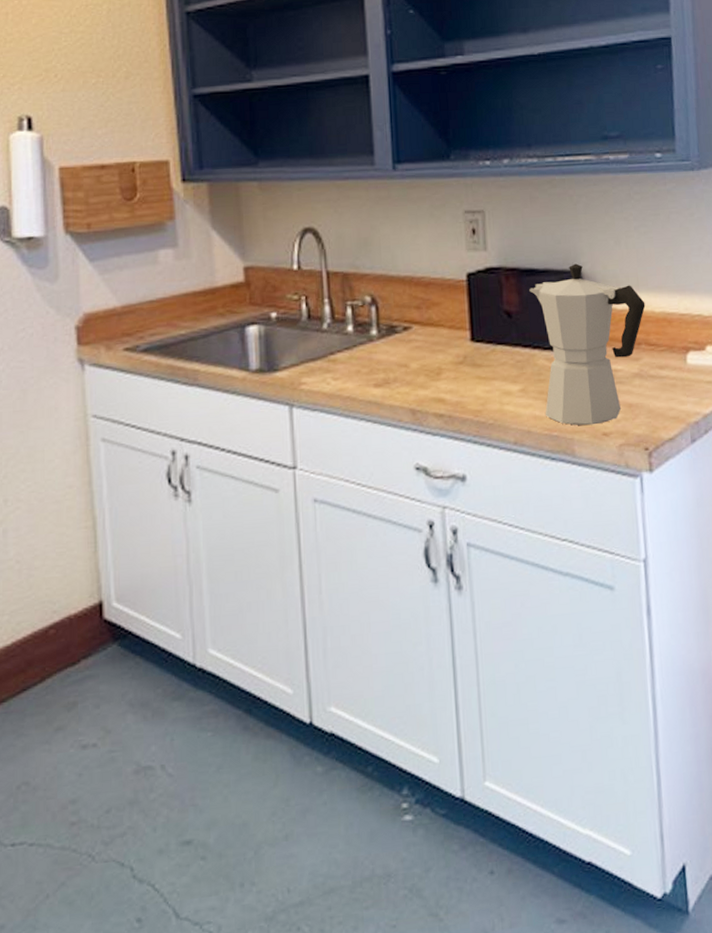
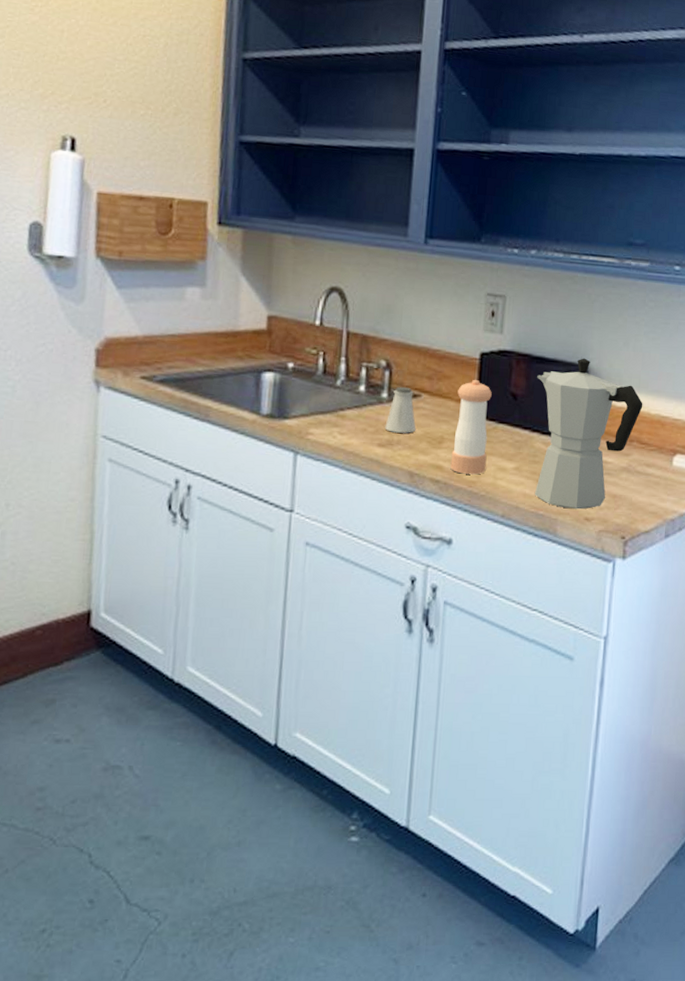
saltshaker: none [379,320,412,370] -> present [385,386,416,433]
pepper shaker: none [449,302,490,404] -> present [450,379,492,475]

